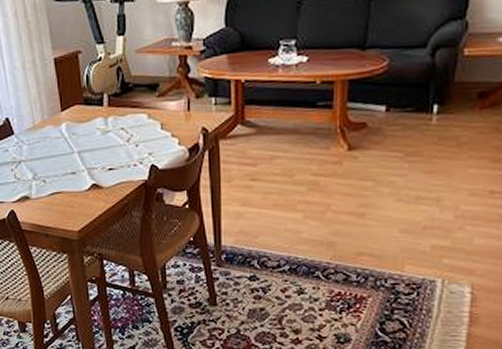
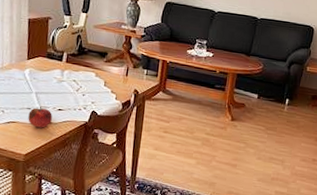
fruit: none [74,168,103,196] -> present [28,106,52,128]

